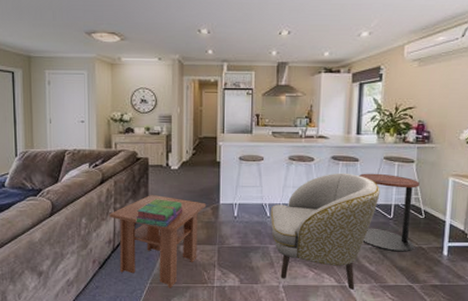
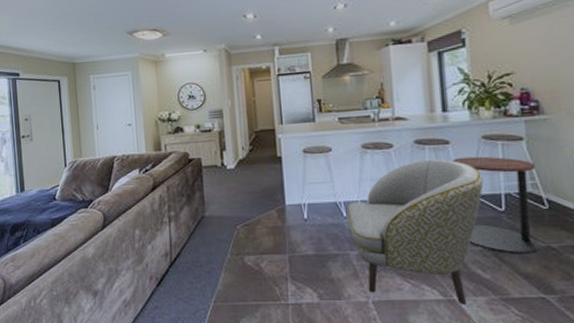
coffee table: present [109,194,207,288] -> none [163,198,271,307]
stack of books: present [136,199,183,228] -> none [192,203,245,236]

